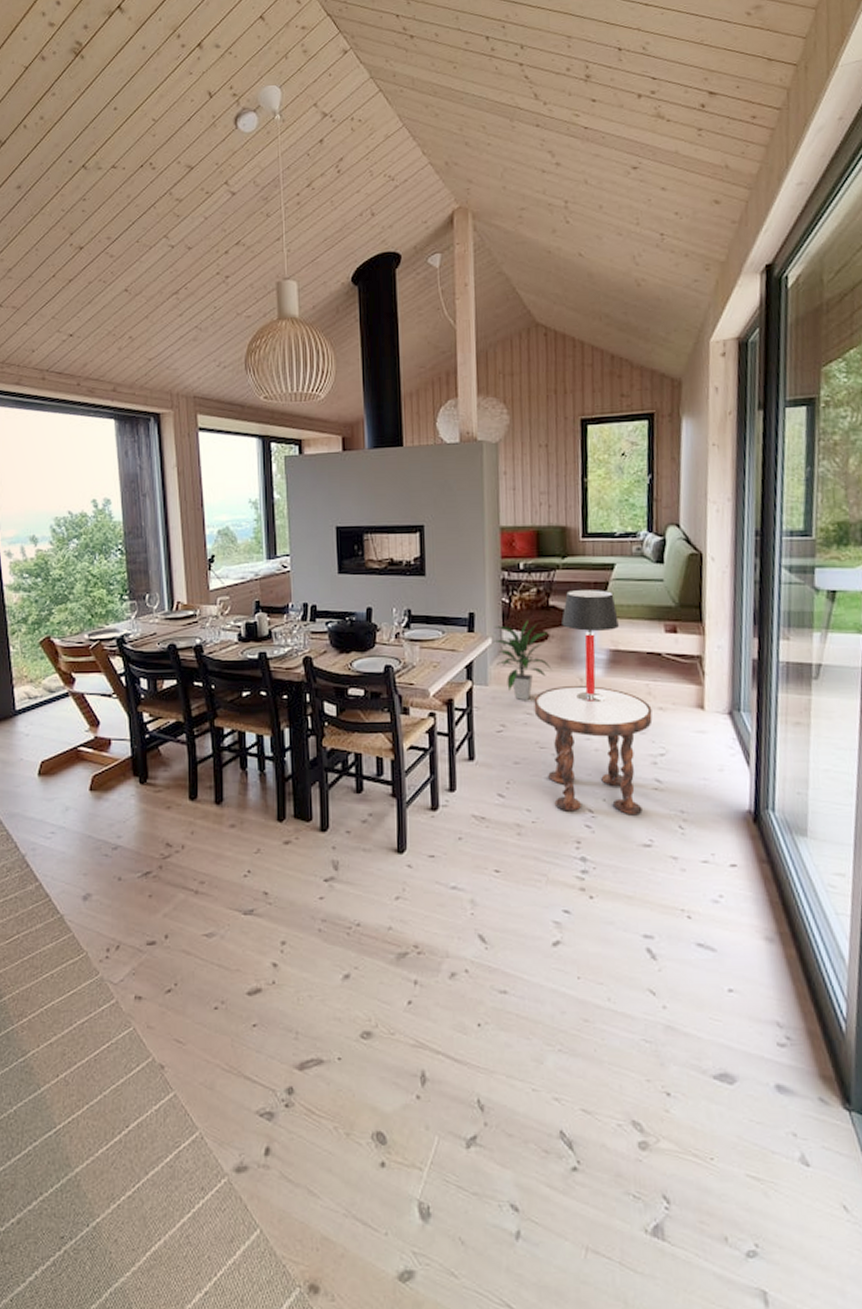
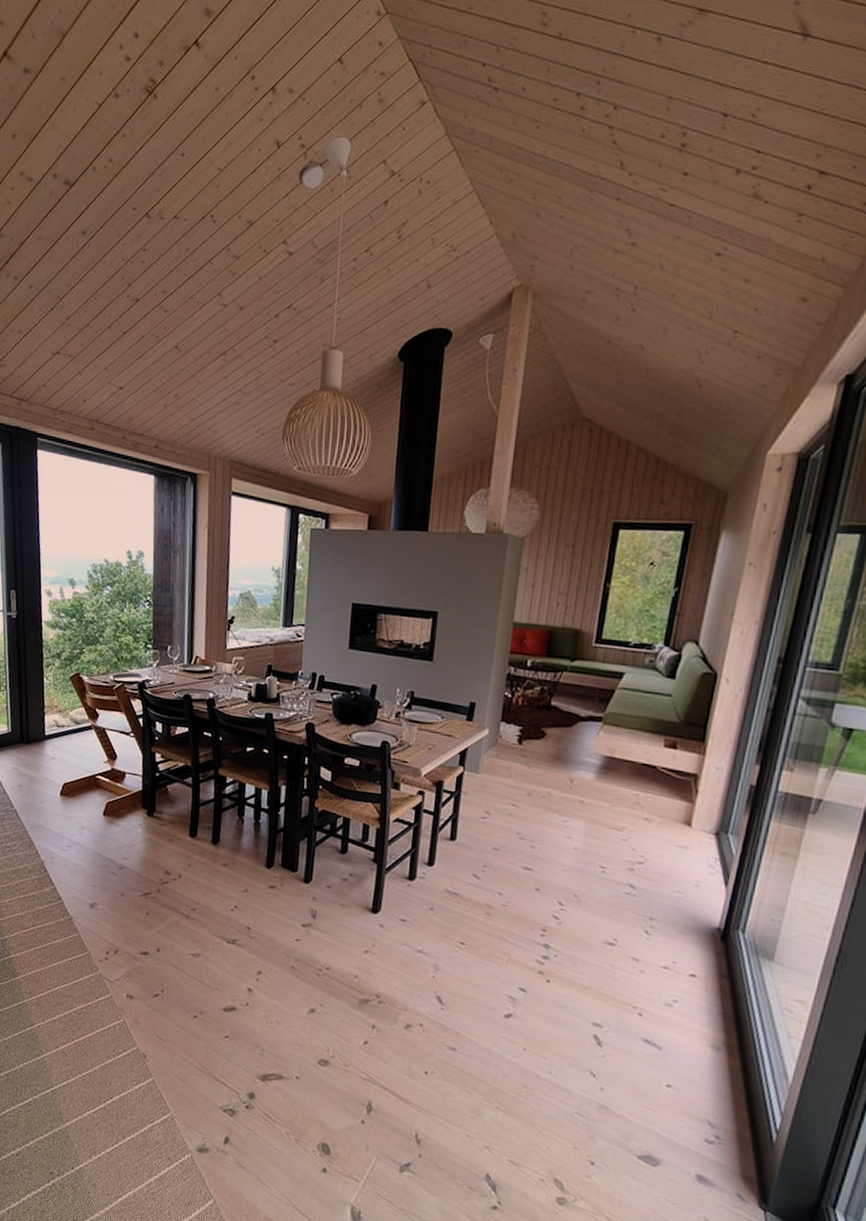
indoor plant: present [493,620,552,701] -> none [490,717,545,793]
side table: present [534,686,653,814] -> none [520,784,638,914]
table lamp: present [562,588,619,703] -> none [561,693,619,805]

